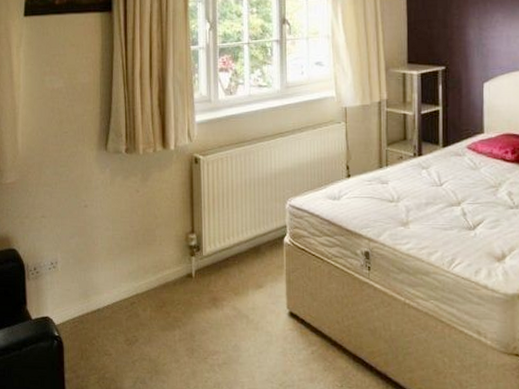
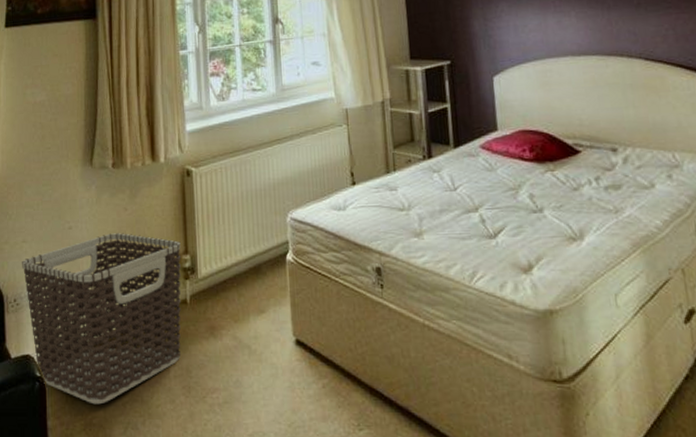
clothes hamper: none [41,212,188,362] -> present [22,233,181,405]

